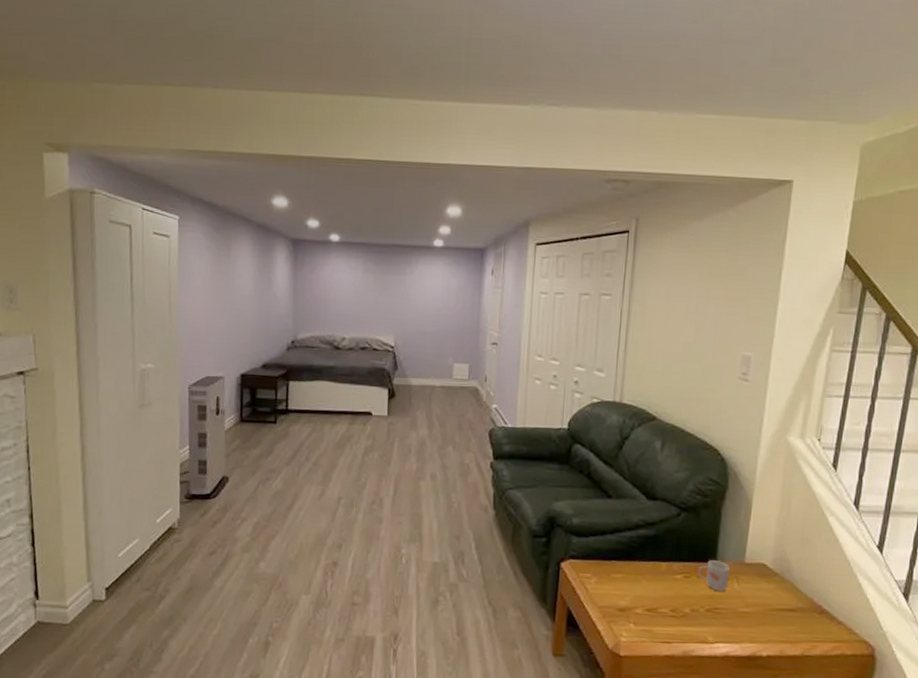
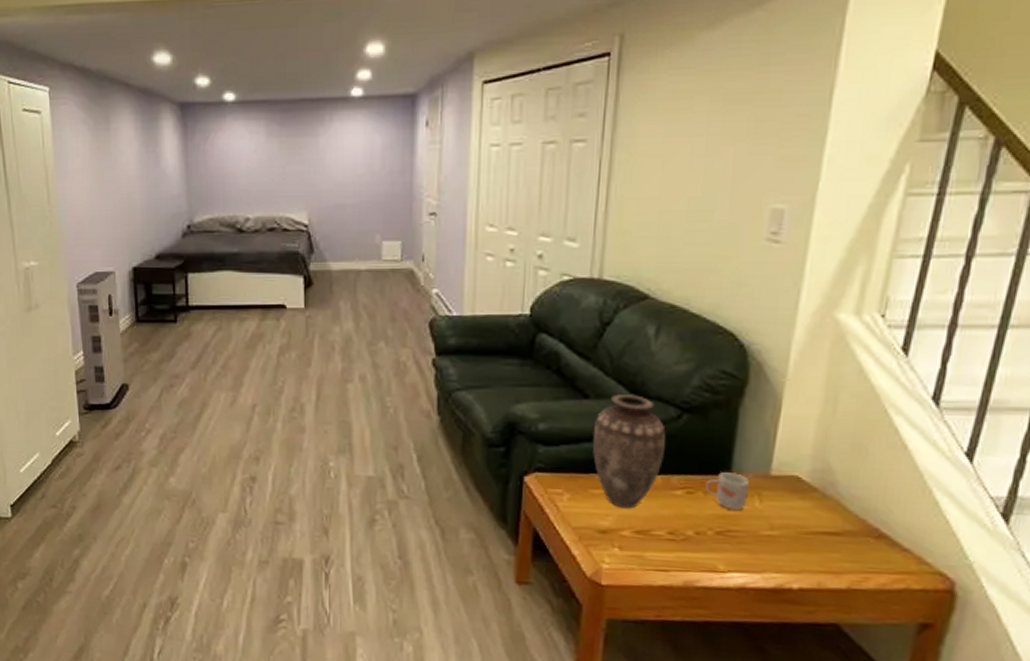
vase: none [614,495,670,591] -> present [592,393,667,509]

